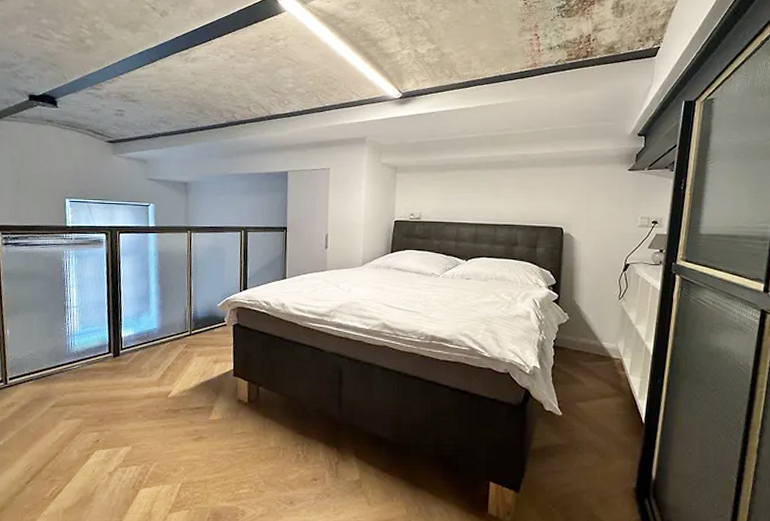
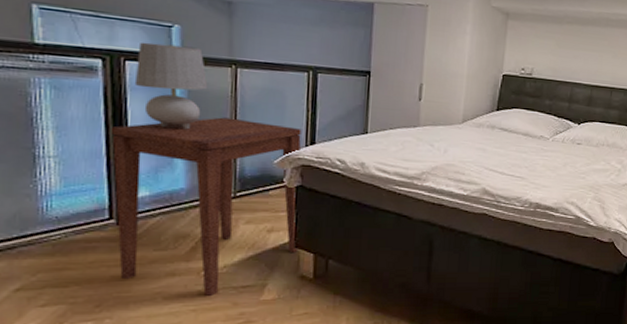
side table: none [111,271,237,416] -> present [112,117,302,297]
table lamp: none [125,219,172,283] -> present [134,42,208,130]

